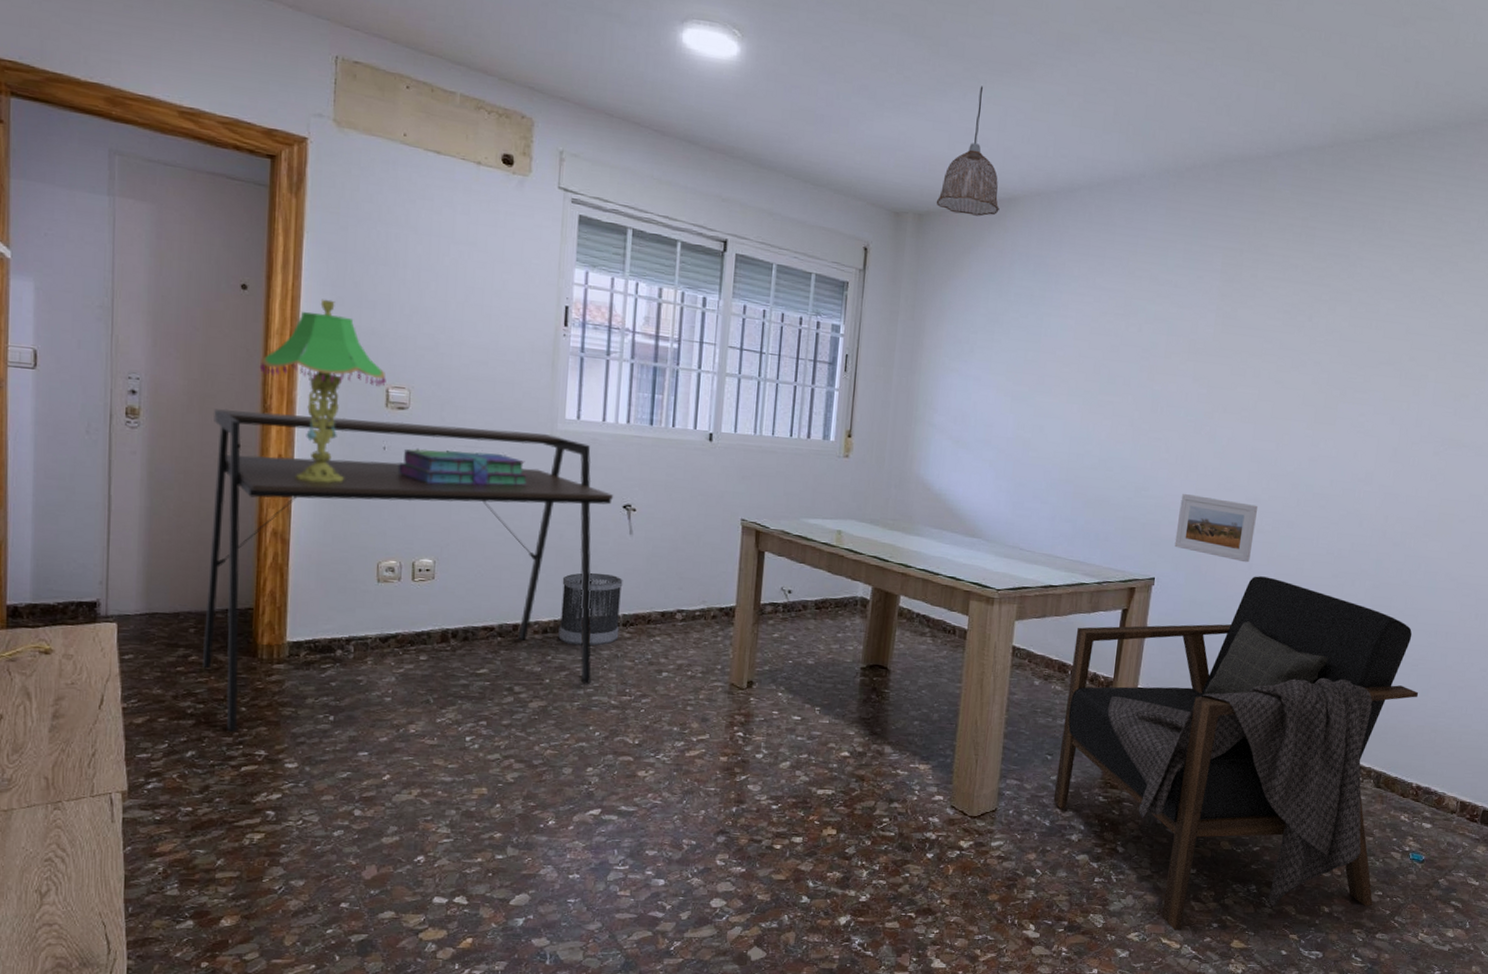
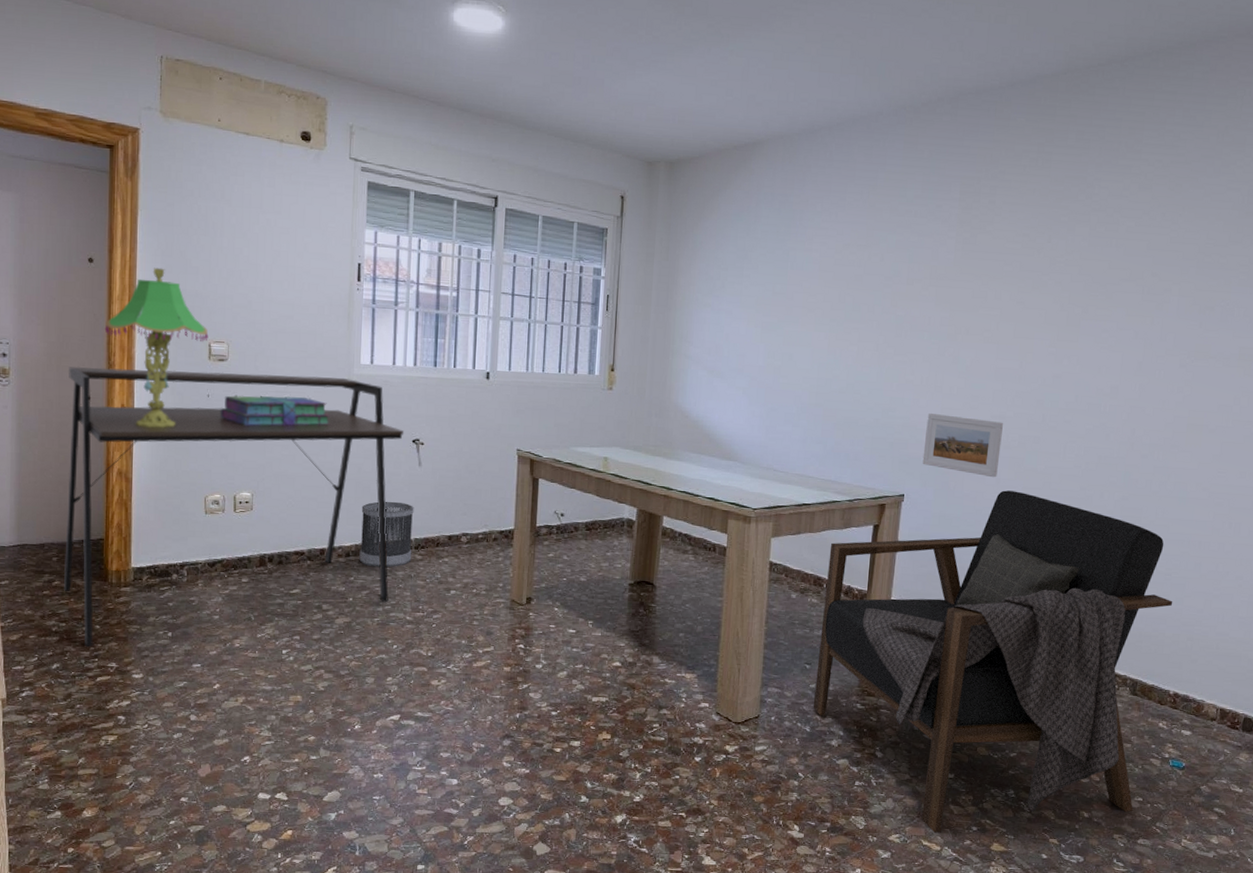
pendant lamp: present [936,86,999,217] -> none [685,40,745,161]

